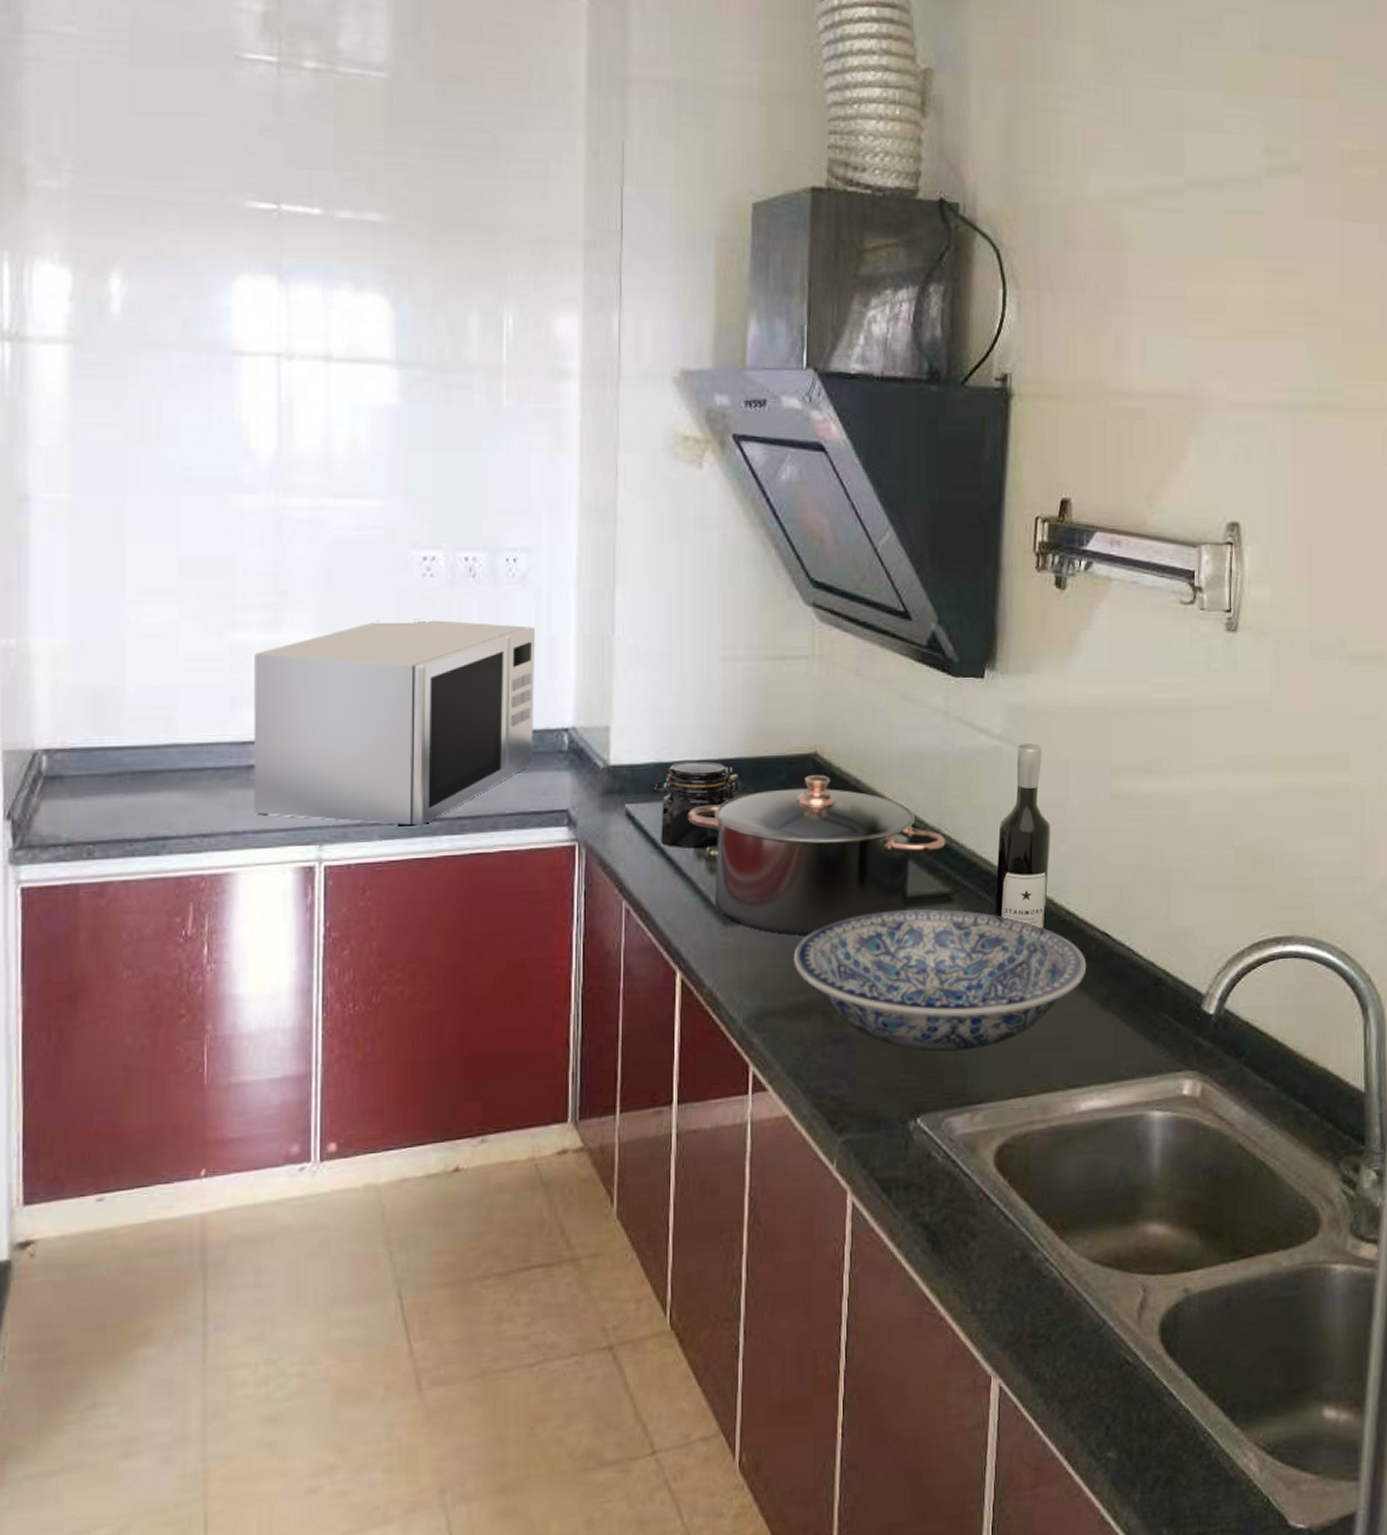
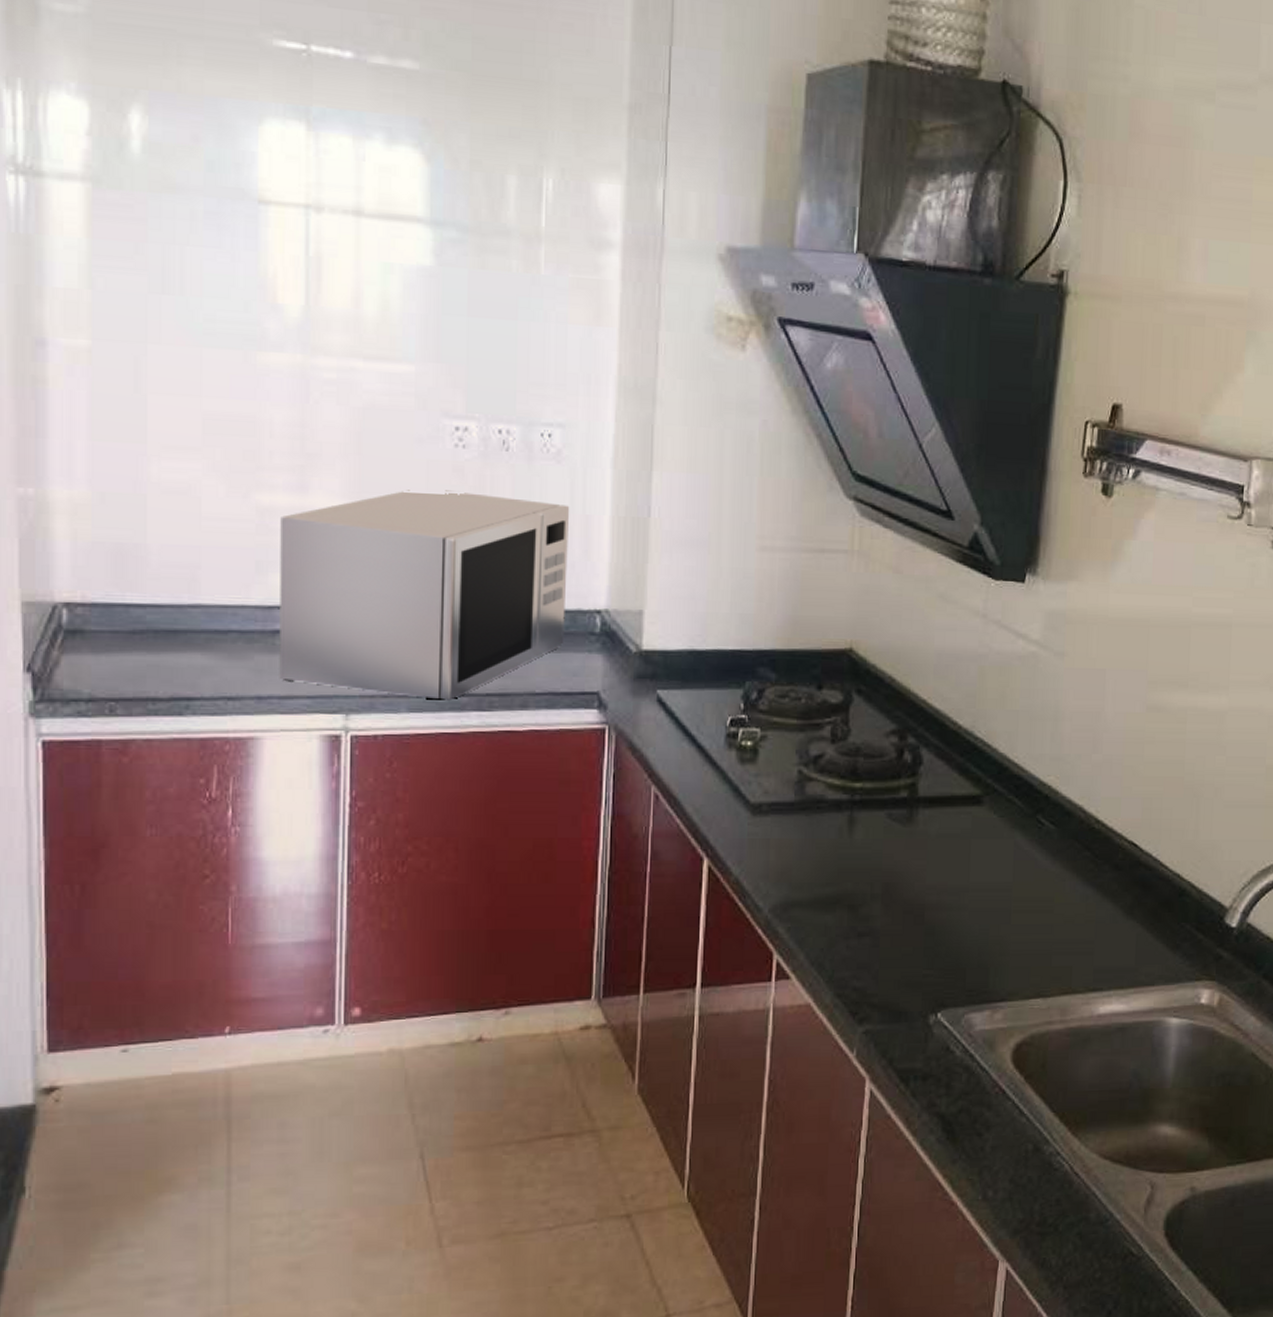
jar: present [652,760,739,849] -> none [684,649,772,739]
cooking pot: present [687,774,946,936] -> none [719,670,979,830]
ceramic bowl: present [793,909,1087,1052] -> none [821,809,1113,950]
bottle: present [994,744,1051,929] -> none [1023,651,1085,835]

